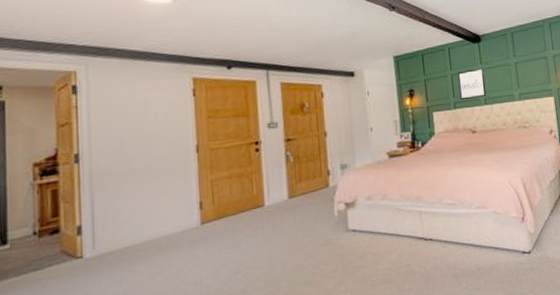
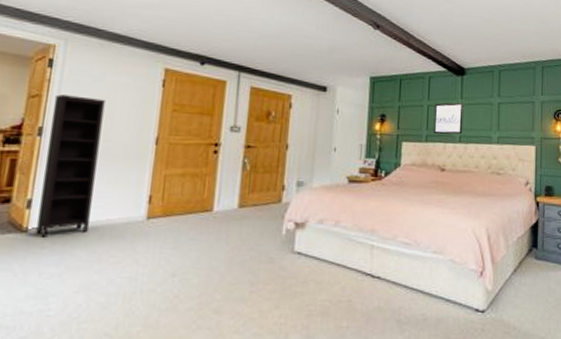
bookcase: none [85,117,144,260] -> present [36,94,105,237]

